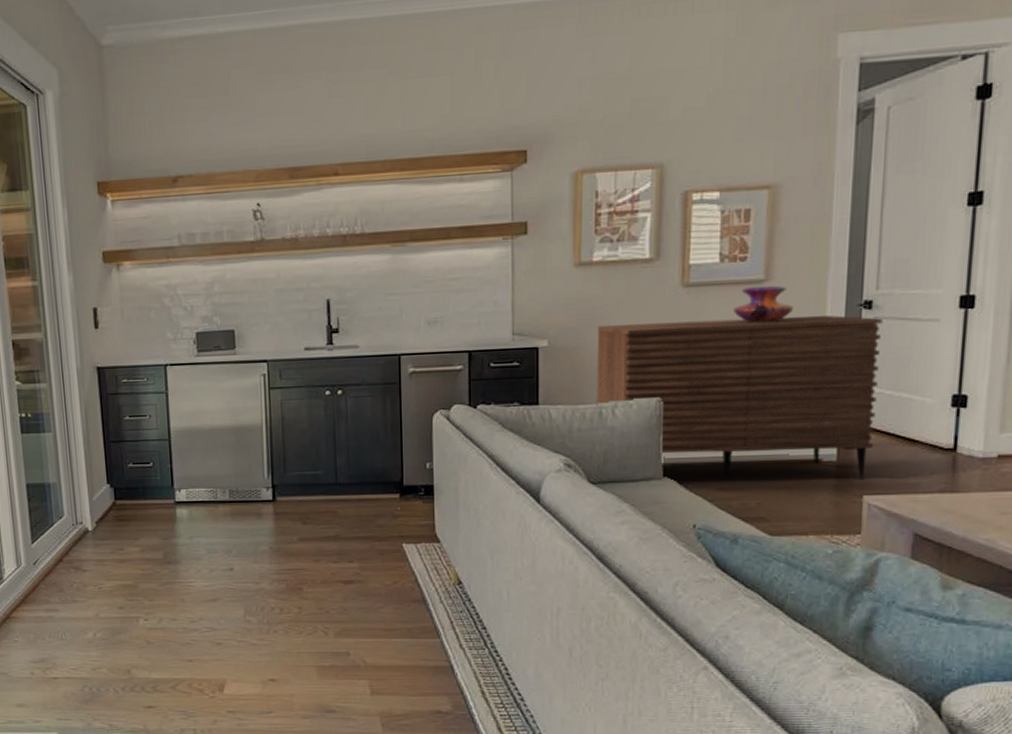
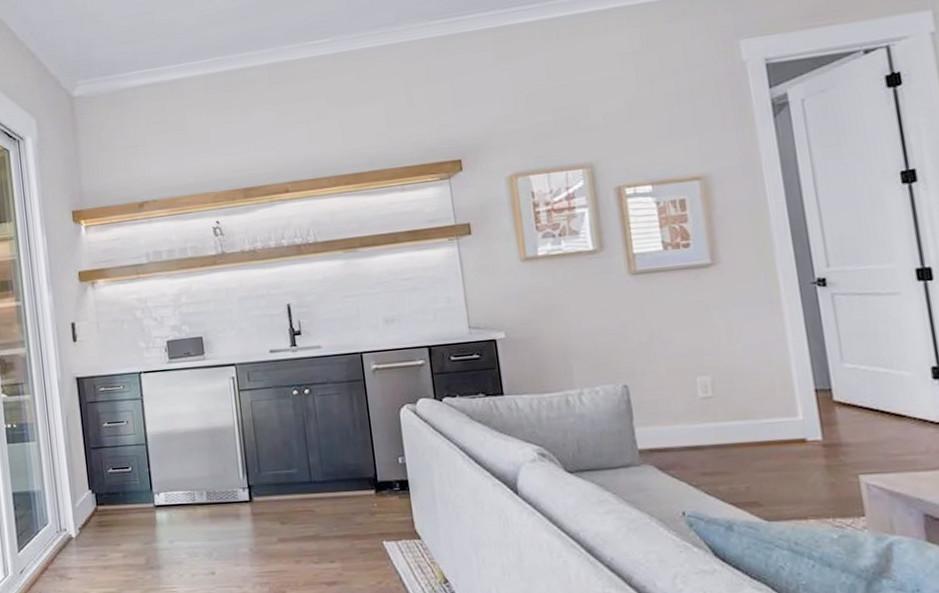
sideboard: present [596,315,883,479] -> none [551,294,859,459]
decorative vase: present [734,285,794,323] -> none [685,268,747,306]

